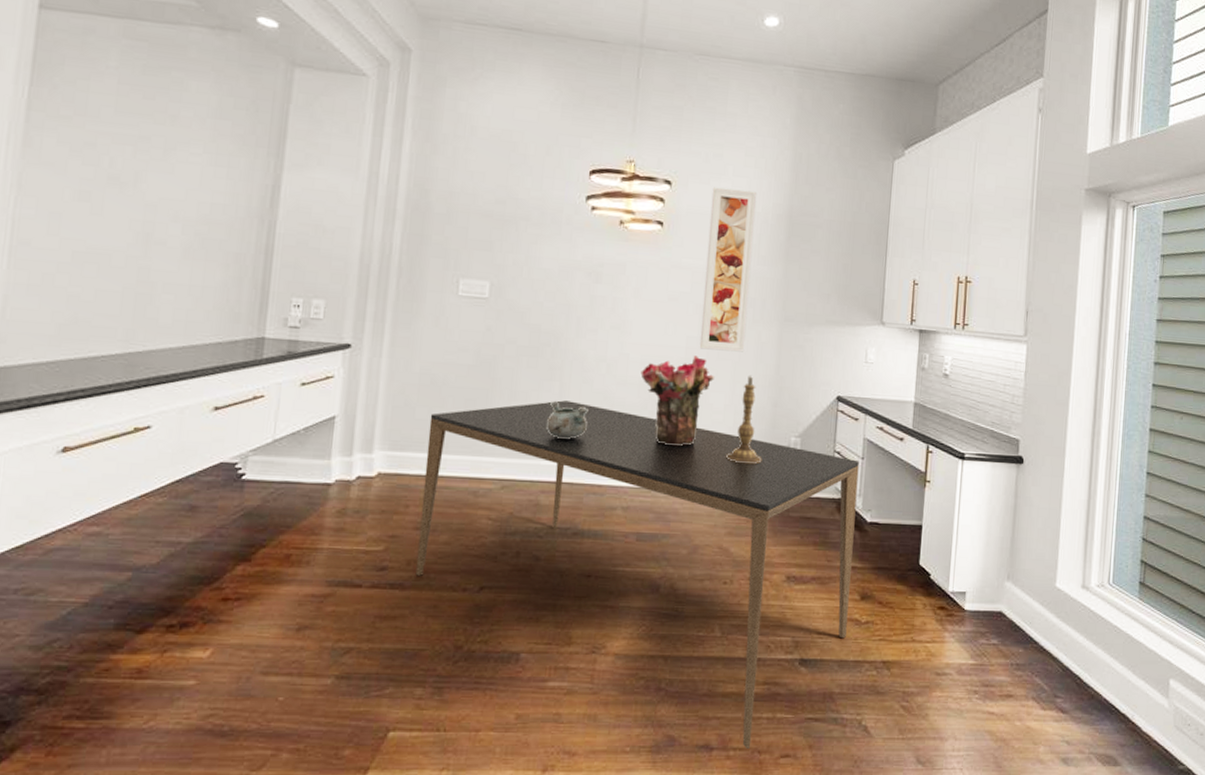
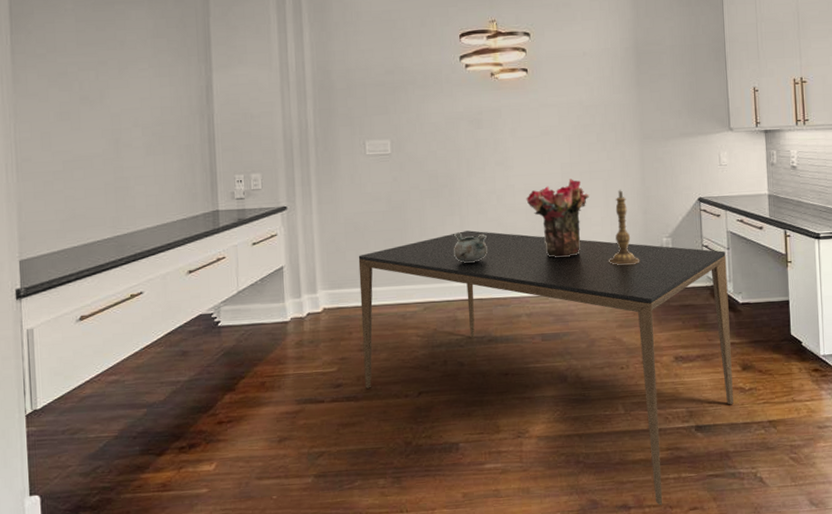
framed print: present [699,187,757,352] -> none [565,30,612,173]

